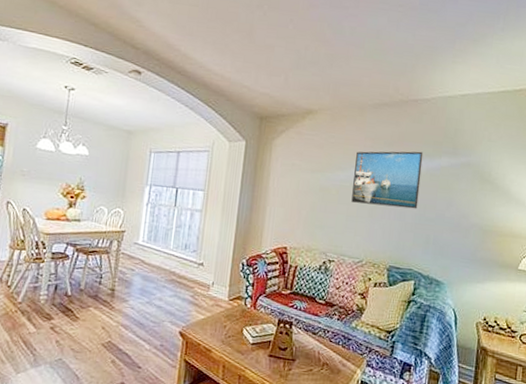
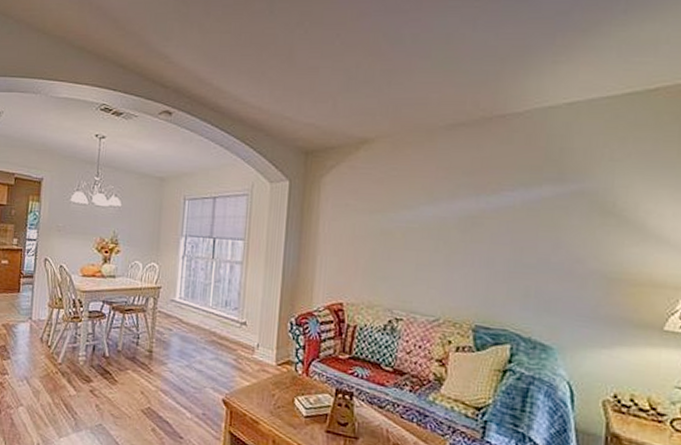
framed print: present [351,151,424,209] -> none [422,180,517,254]

